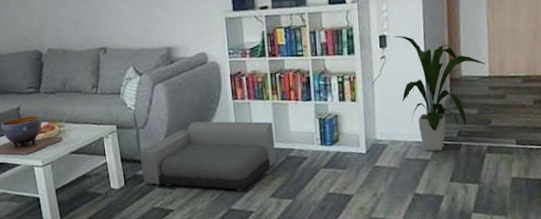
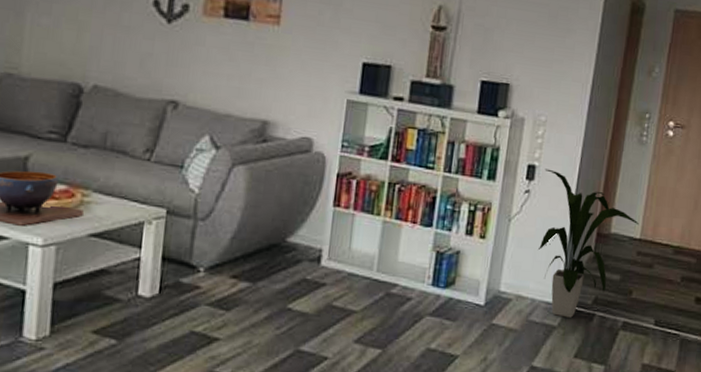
dog bed: present [140,121,277,191] -> none [187,224,378,328]

